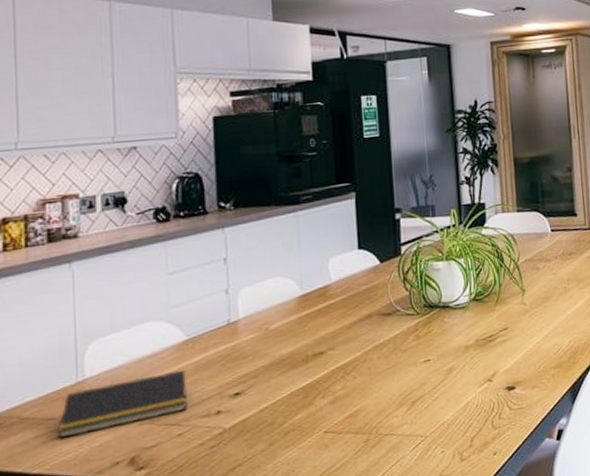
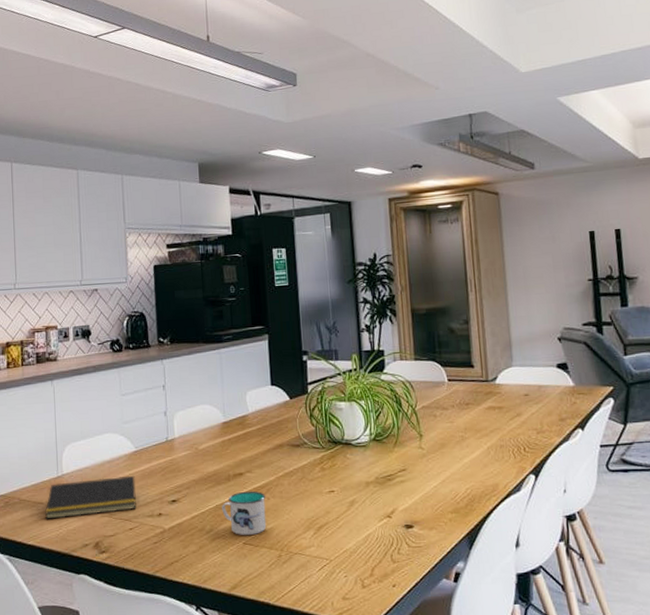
mug: none [298,370,352,424] -> present [222,490,267,536]

